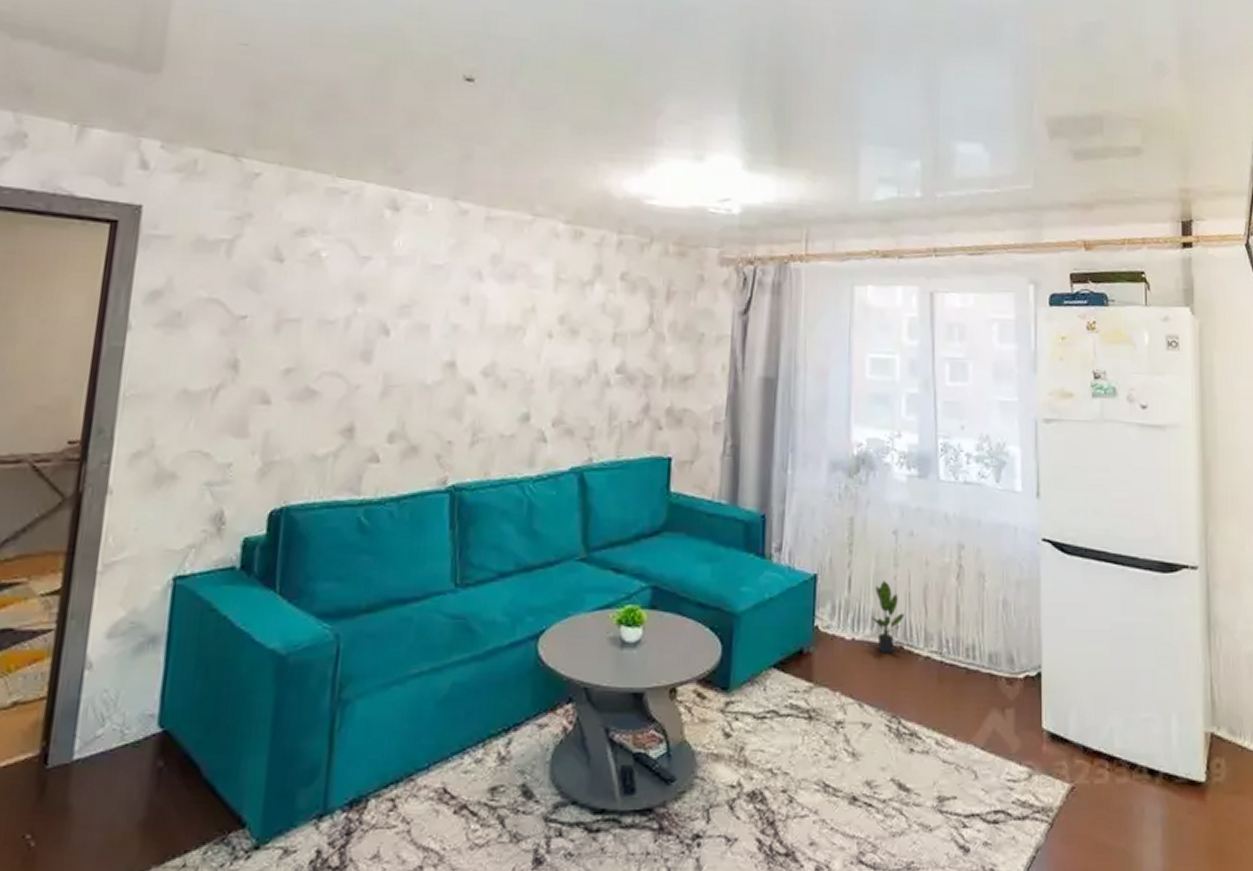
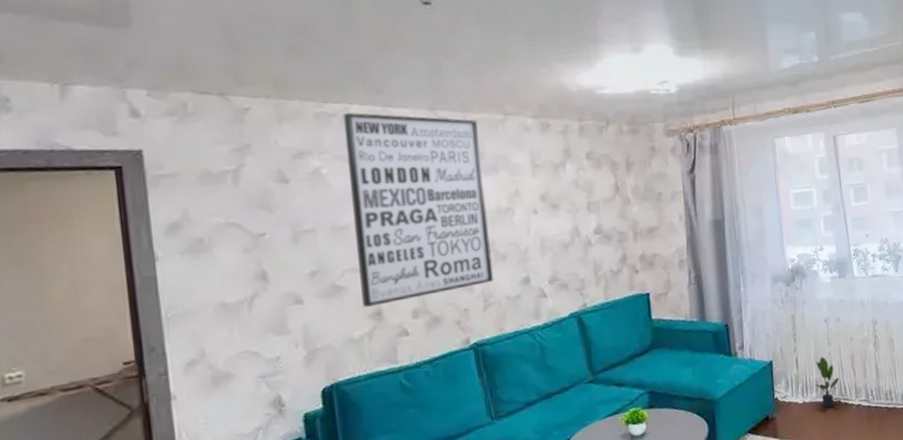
wall art: none [335,192,501,421] -> present [343,113,493,307]

